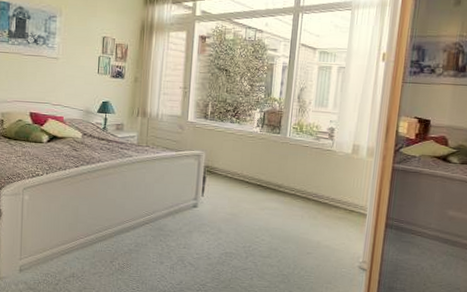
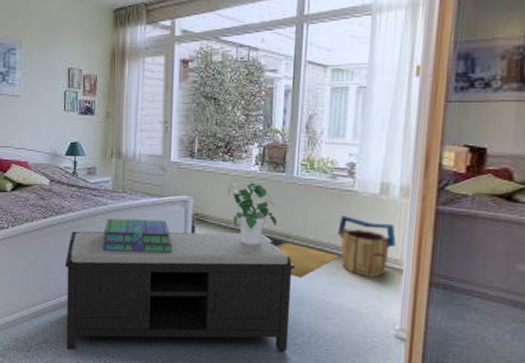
bench: none [91,179,285,283] -> present [64,231,296,352]
stack of books: none [127,168,187,199] -> present [103,218,173,253]
potted plant: none [234,140,273,193] -> present [227,181,277,245]
door mat: none [264,187,319,221] -> present [268,238,339,278]
bucket: none [318,170,363,220] -> present [337,216,396,277]

